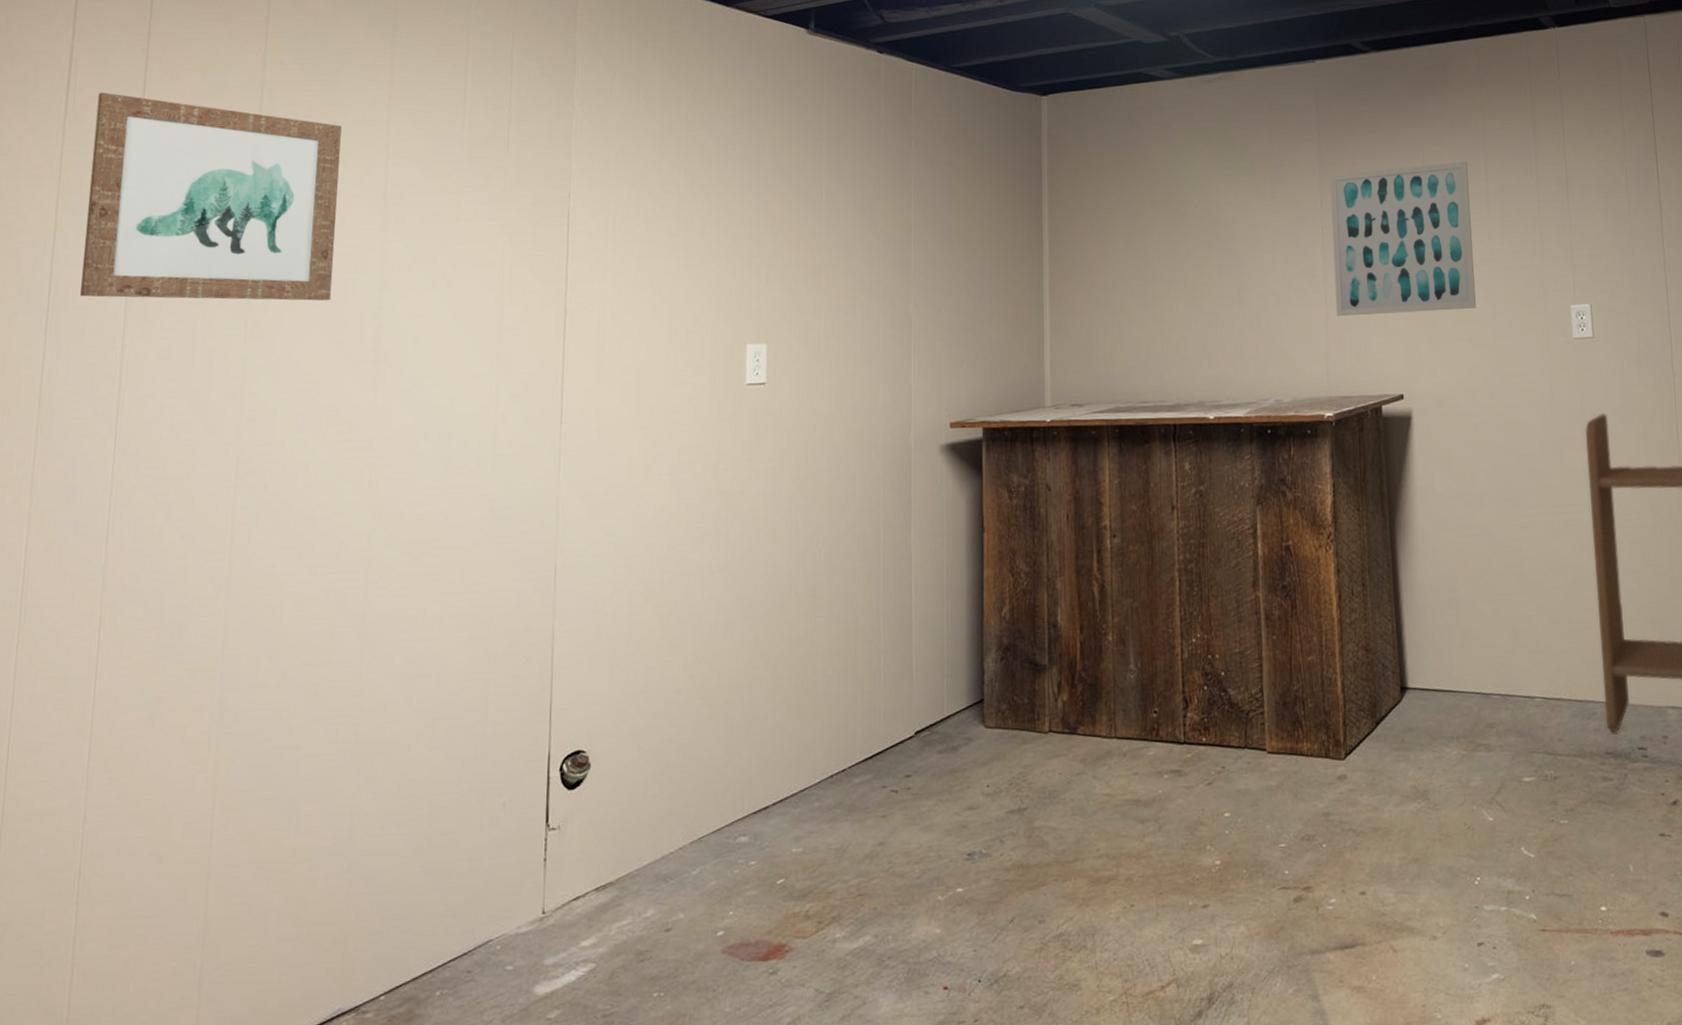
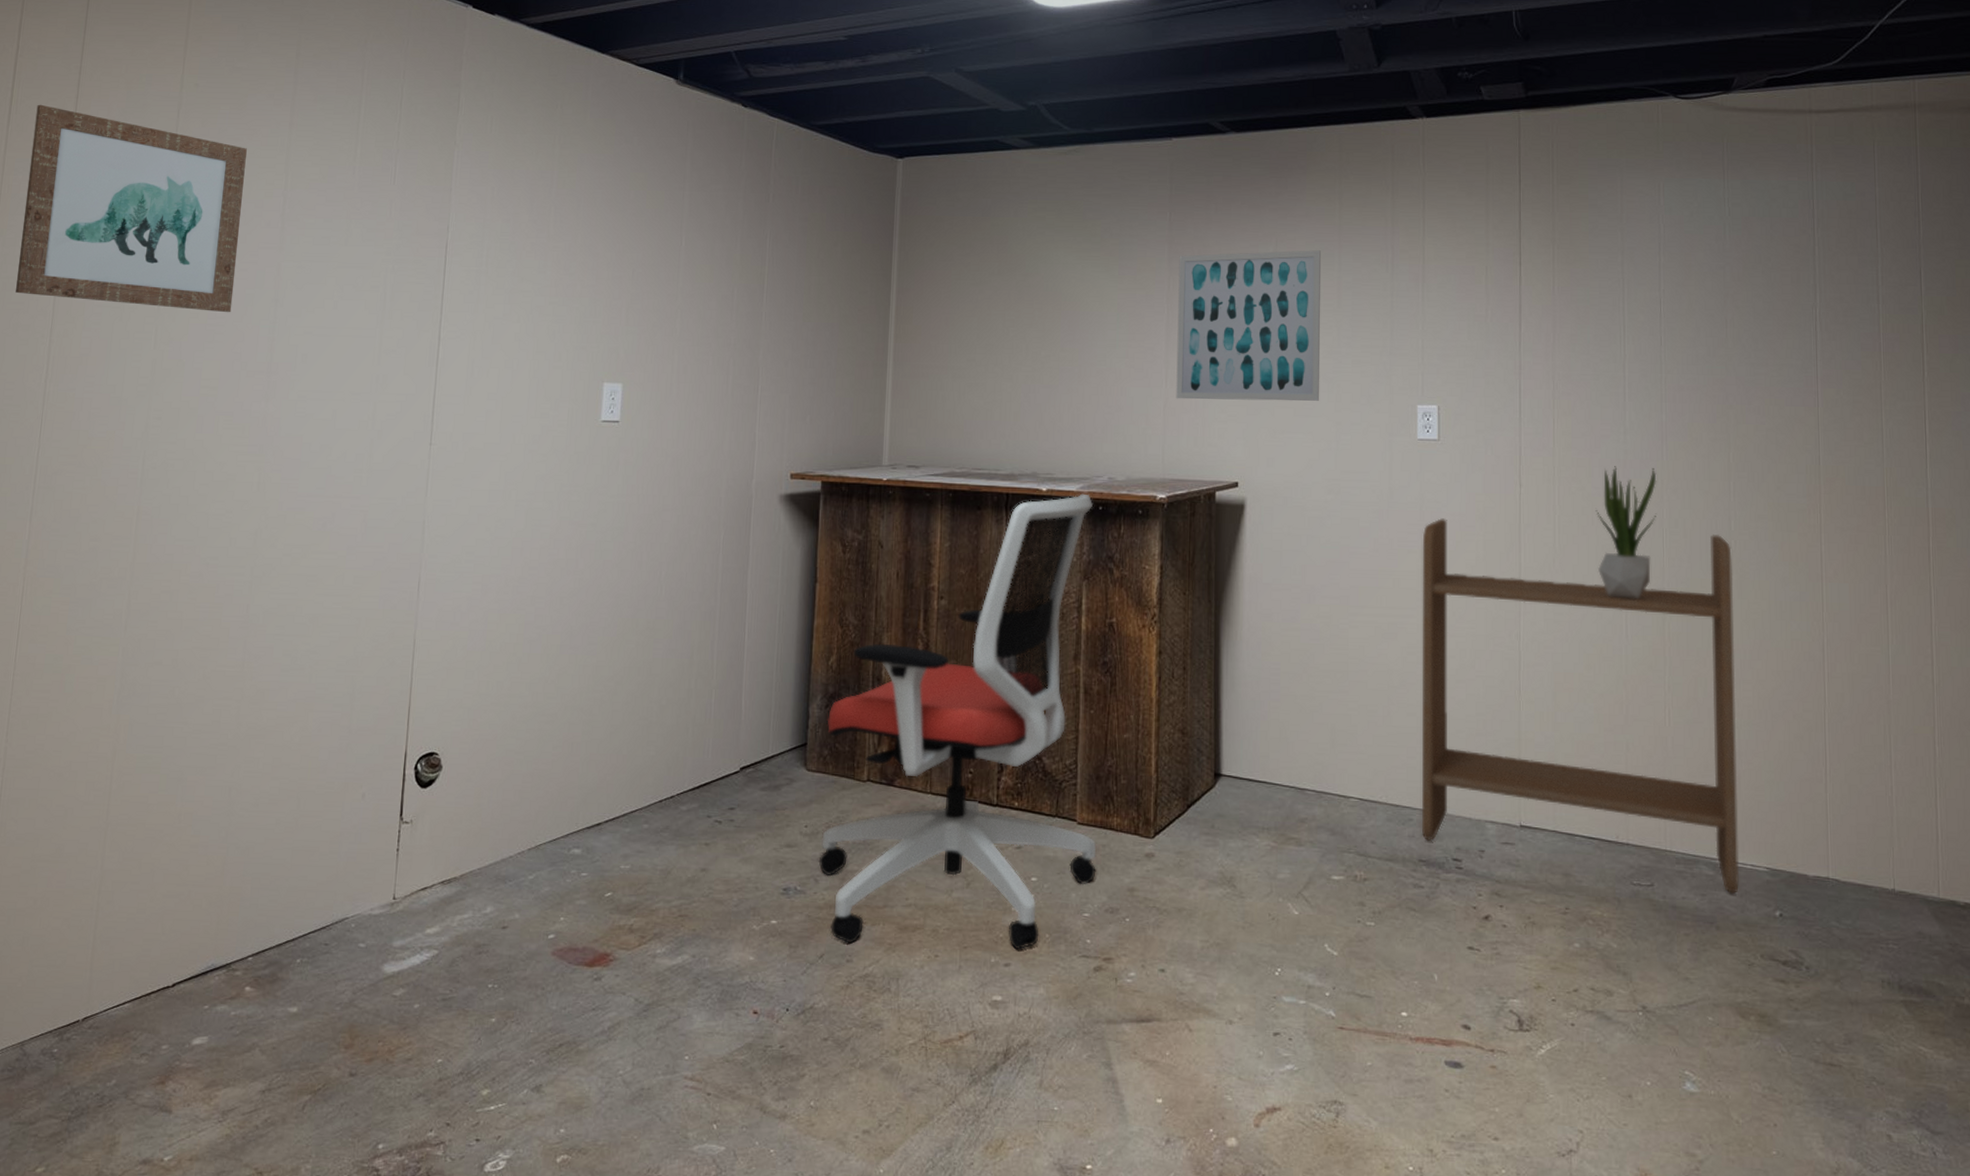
office chair: none [1003,418,1290,904] -> present [818,493,1097,950]

